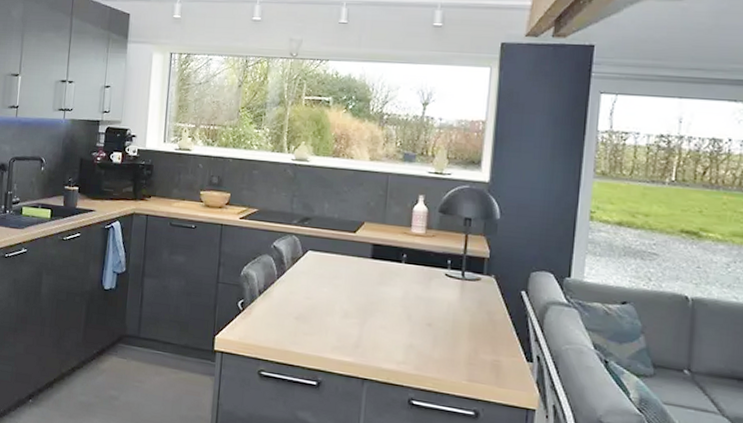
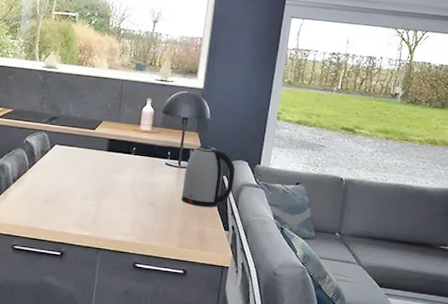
kettle: none [467,252,537,331] -> present [181,145,236,208]

